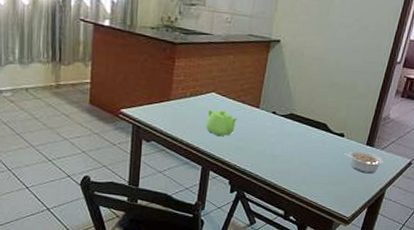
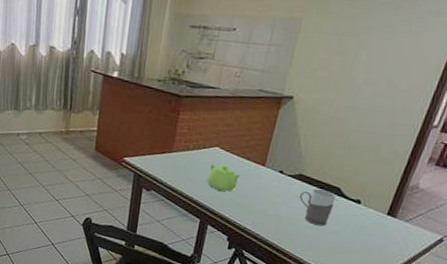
mug: none [292,126,323,161] -> present [300,188,336,227]
legume: present [343,150,384,174] -> none [358,219,408,247]

